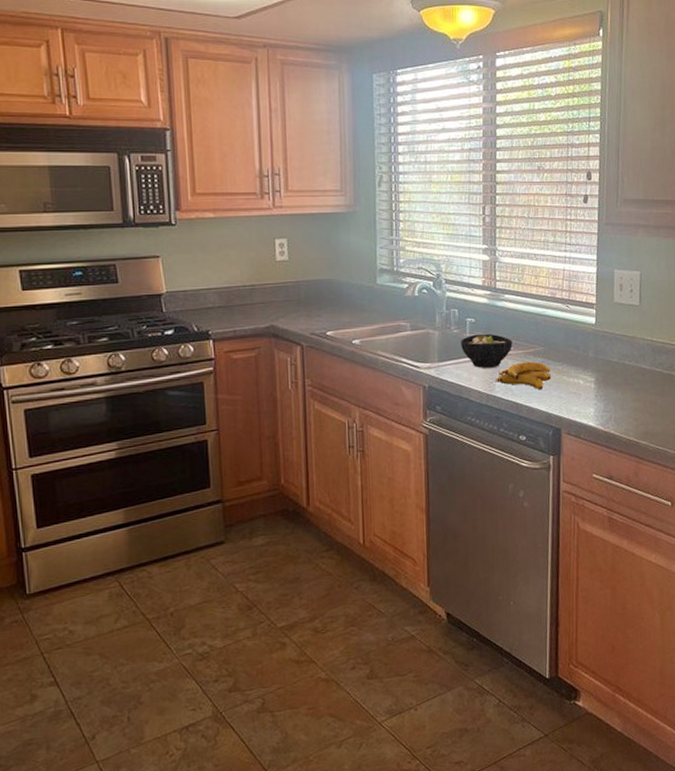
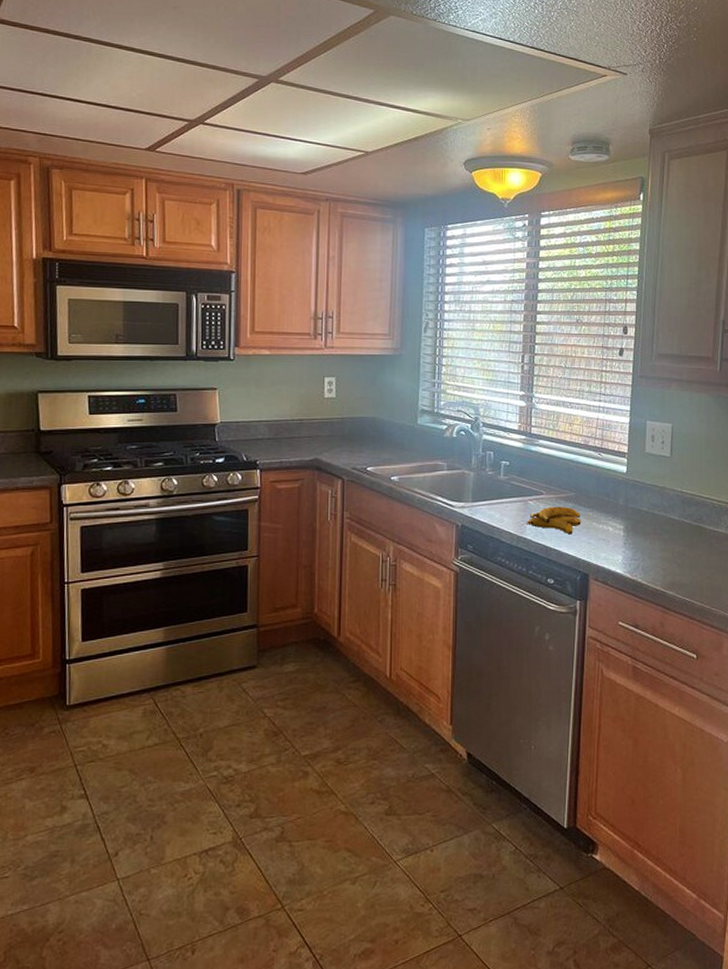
bowl: present [461,333,513,368] -> none [495,477,545,510]

